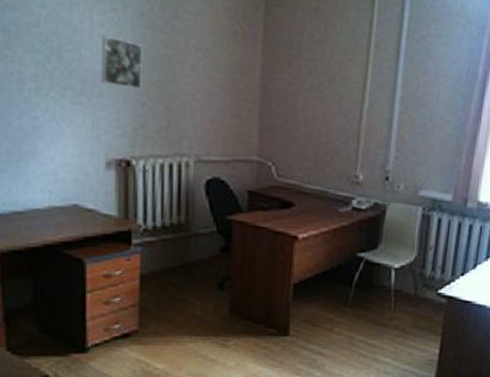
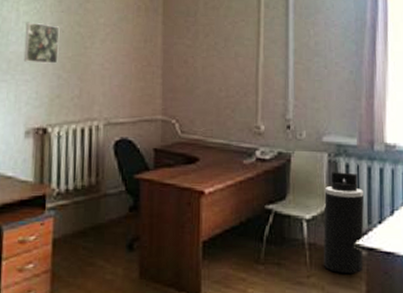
trash can: none [406,225,451,319] -> present [323,172,364,274]

